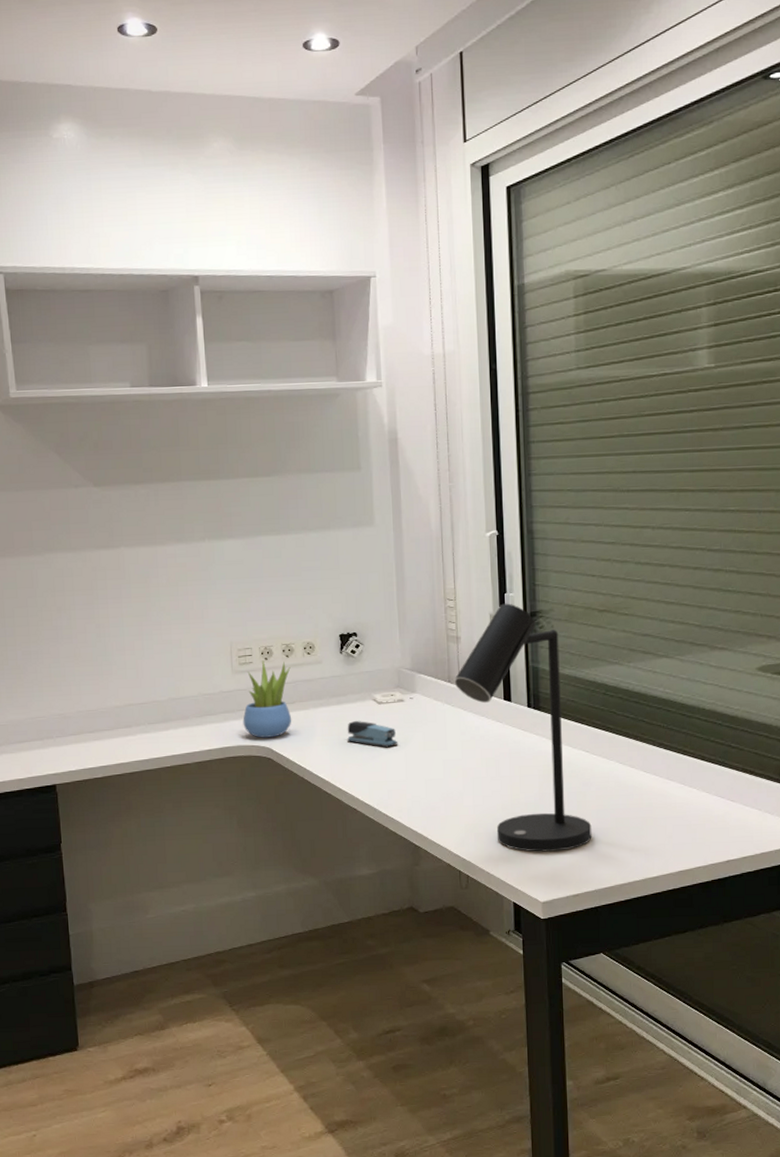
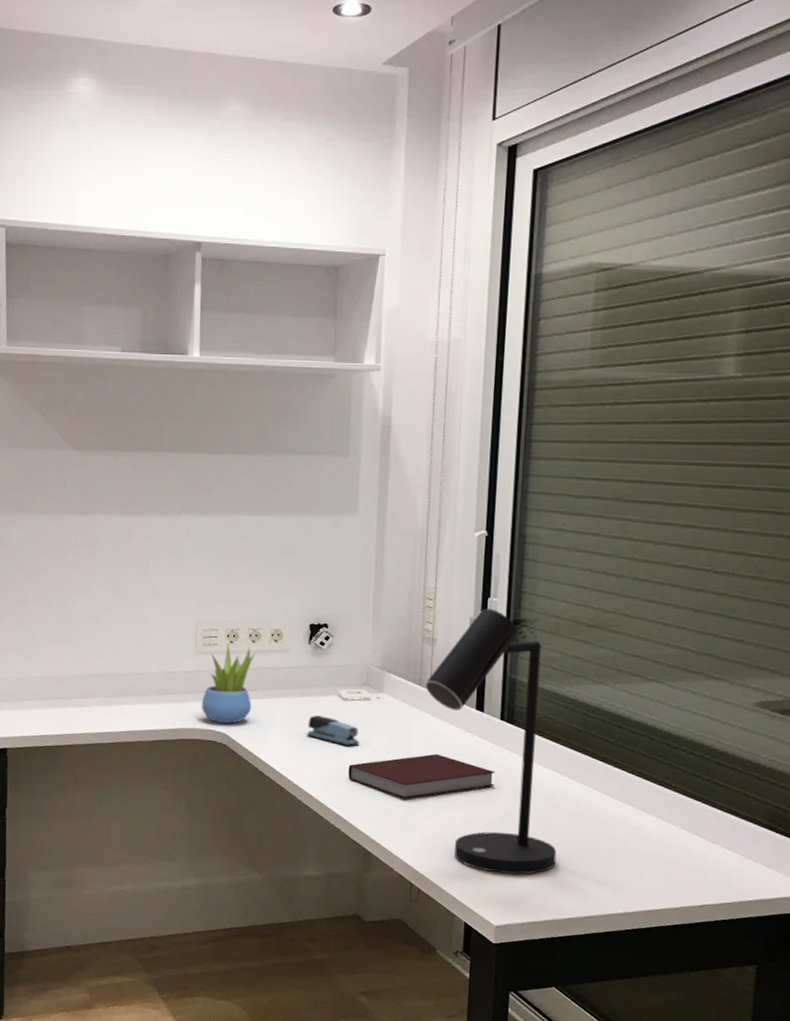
notebook: none [390,745,528,792] -> present [348,753,496,799]

